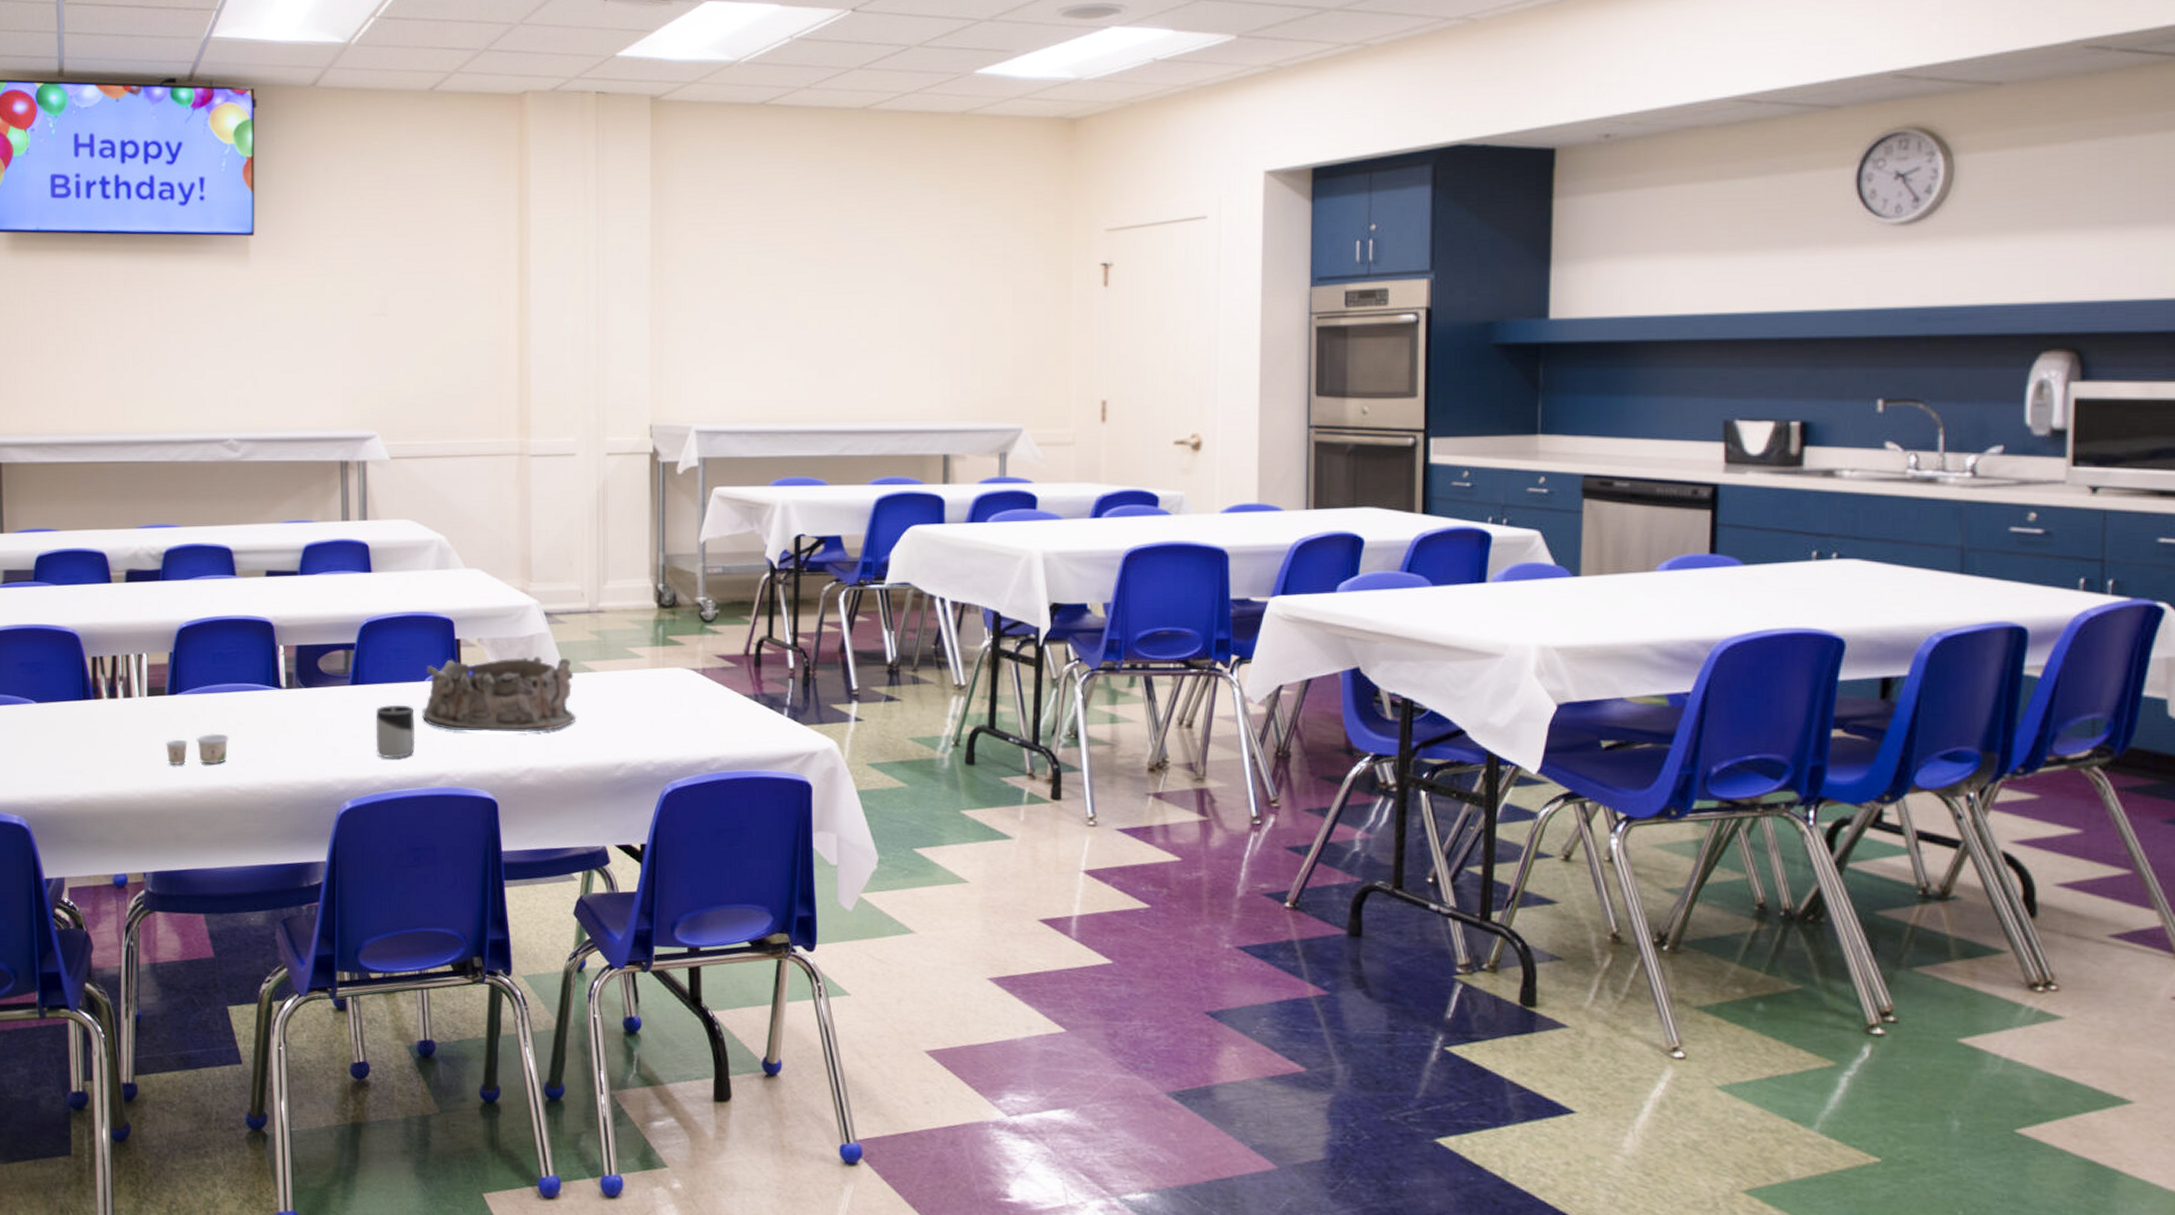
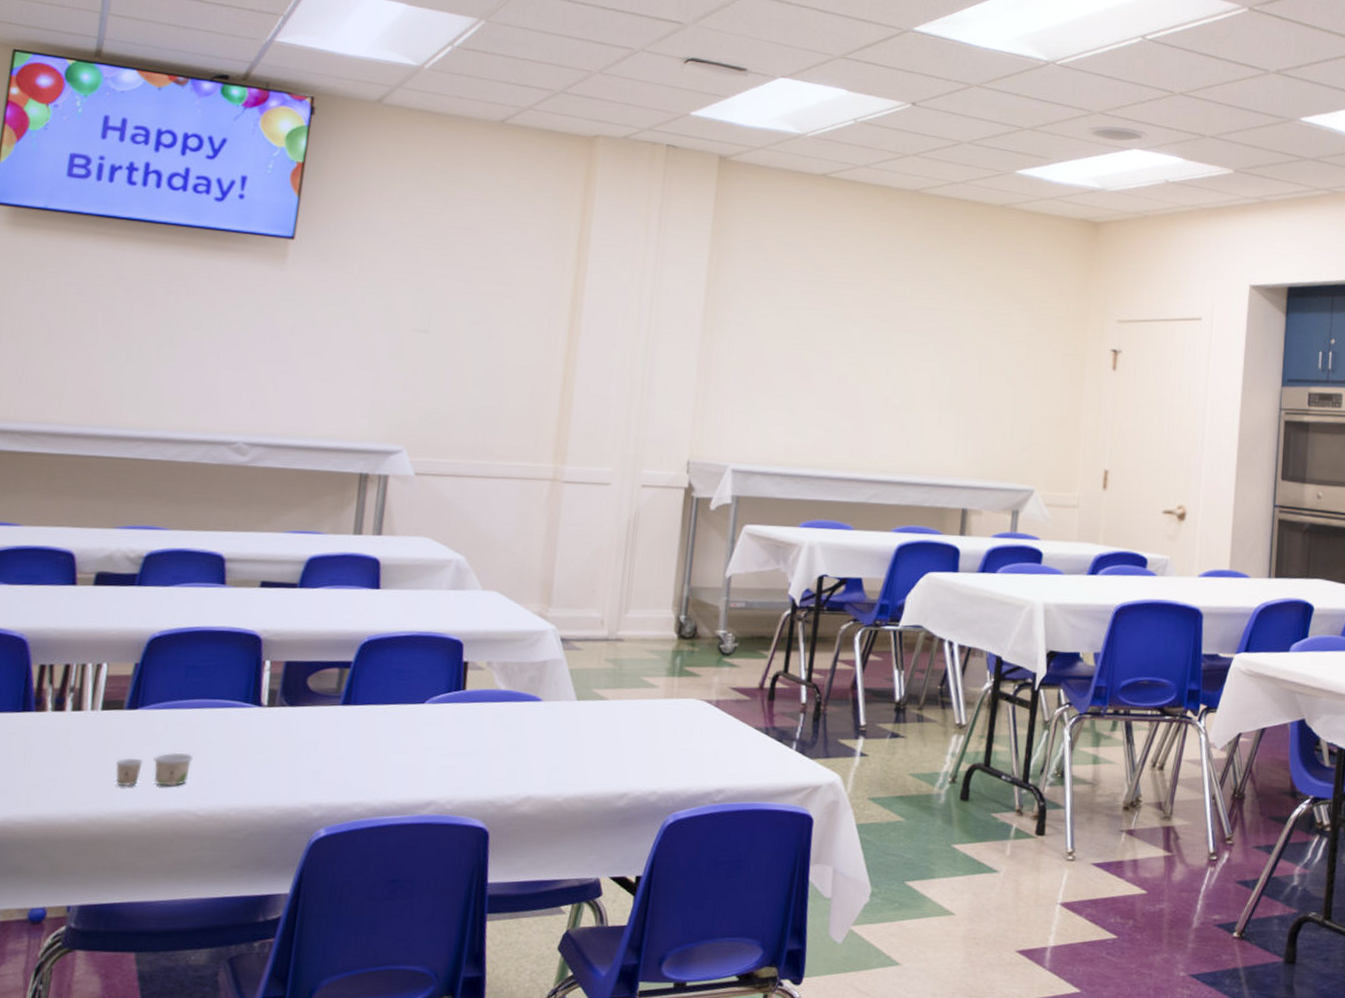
cup: present [376,705,416,759] -> none [362,727,409,785]
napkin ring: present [422,656,576,733] -> none [417,681,585,760]

